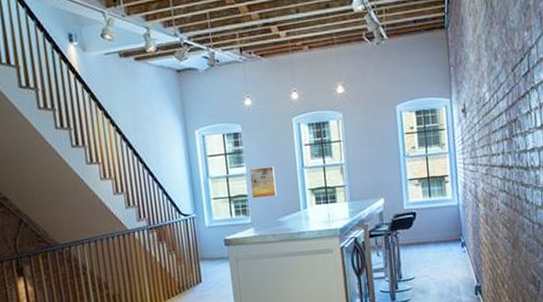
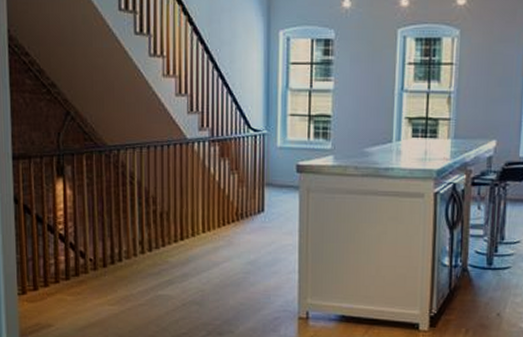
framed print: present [249,166,277,199] -> none [336,84,368,122]

